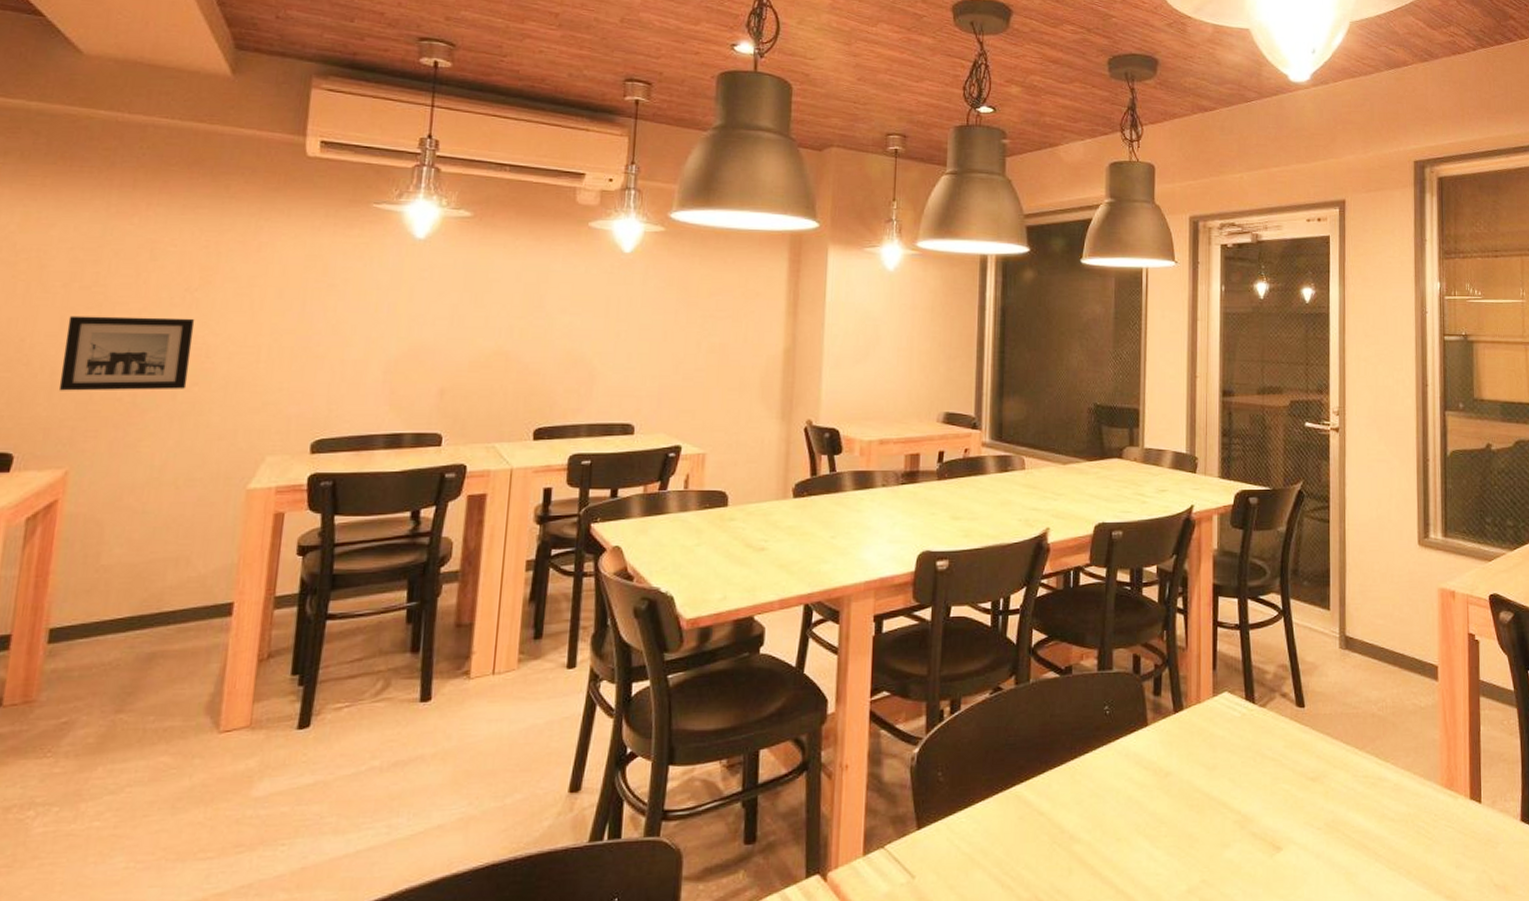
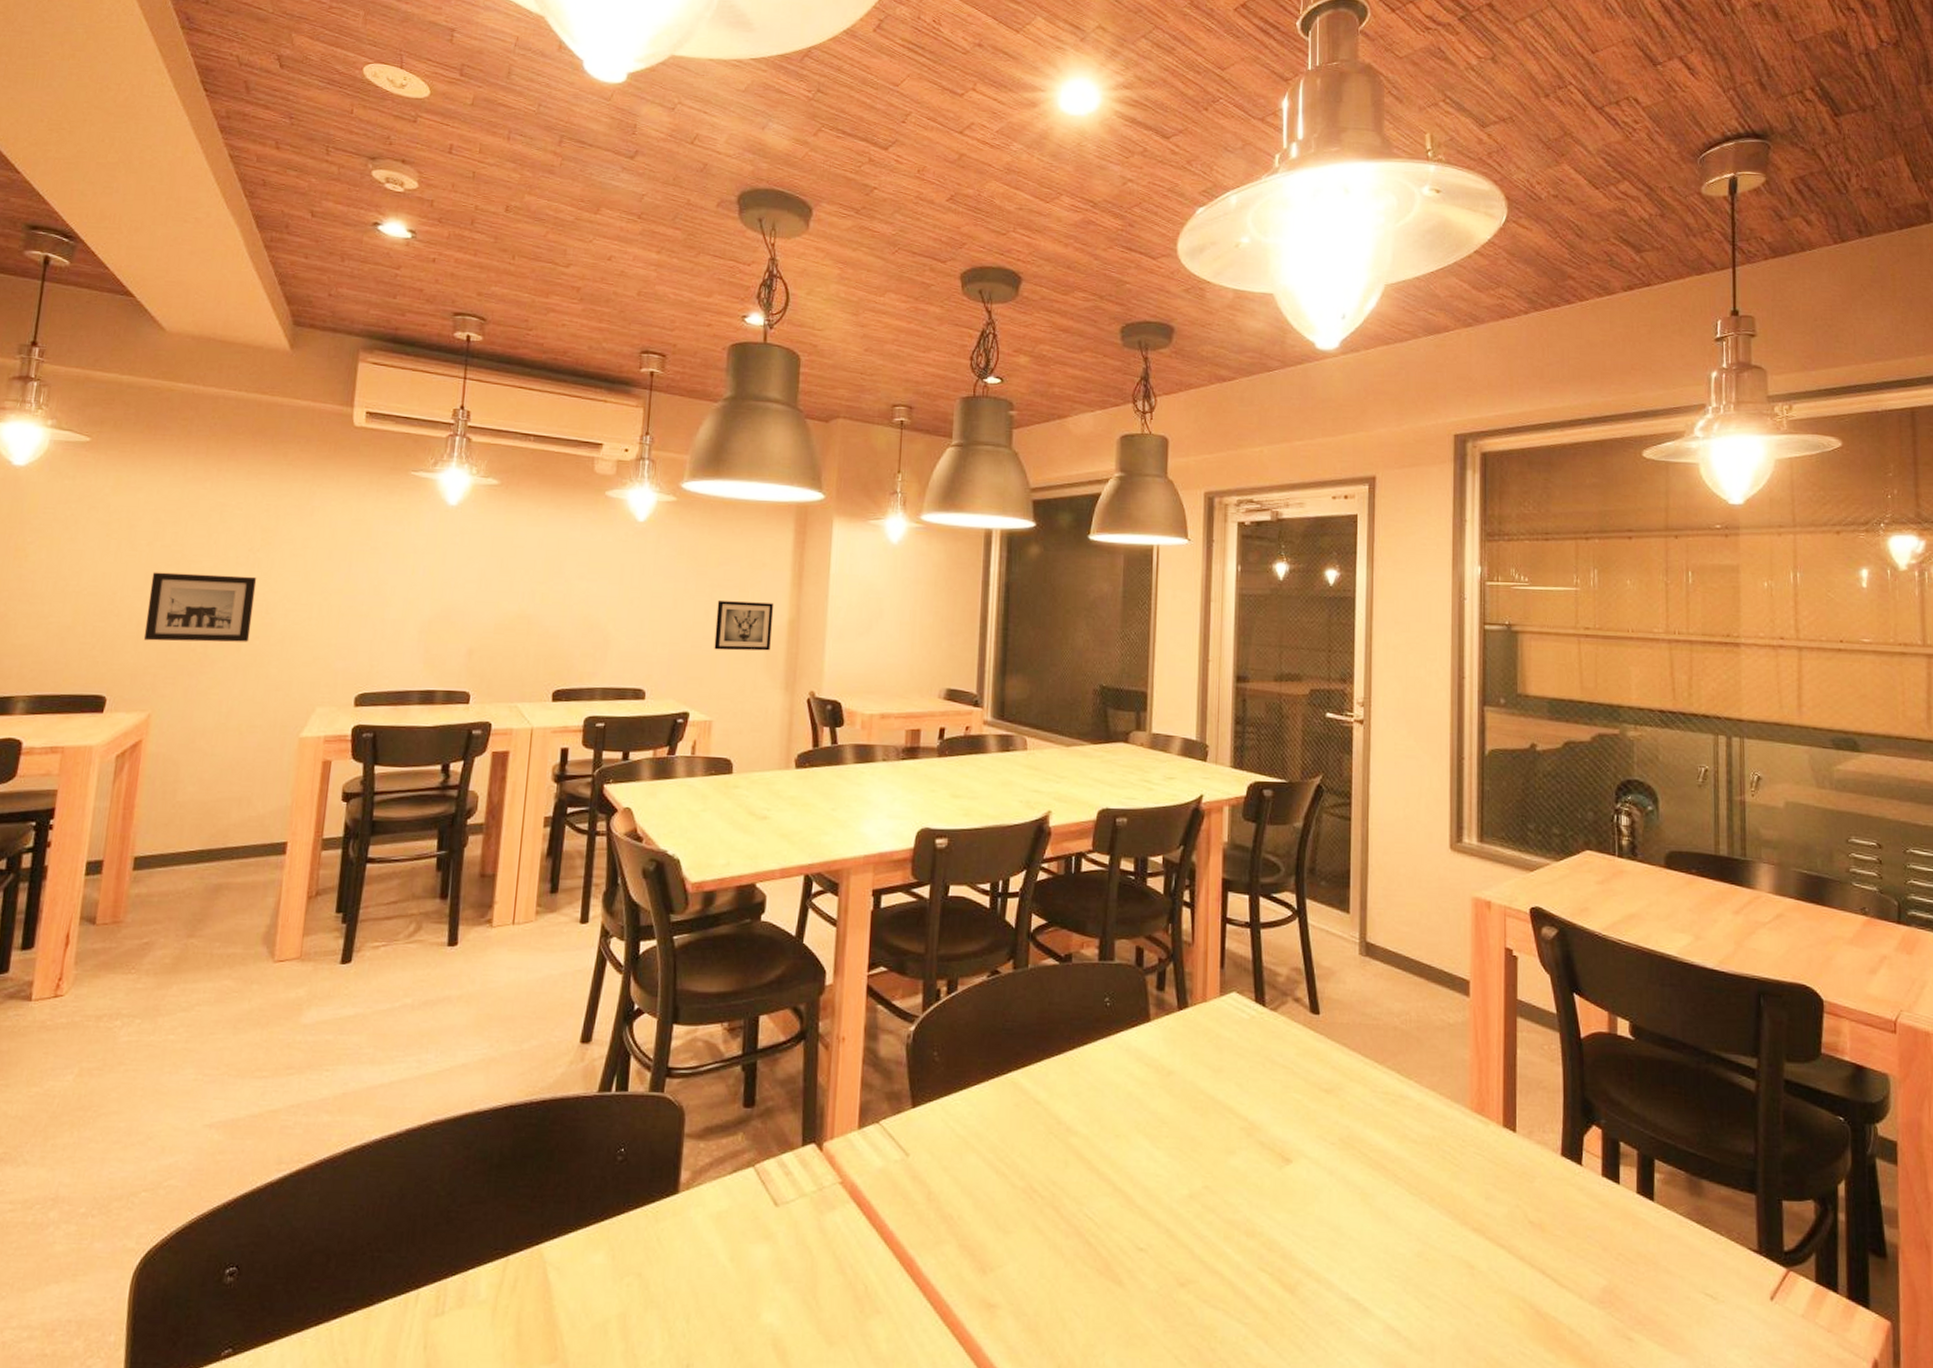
wall art: none [706,332,769,382] -> present [714,601,774,651]

